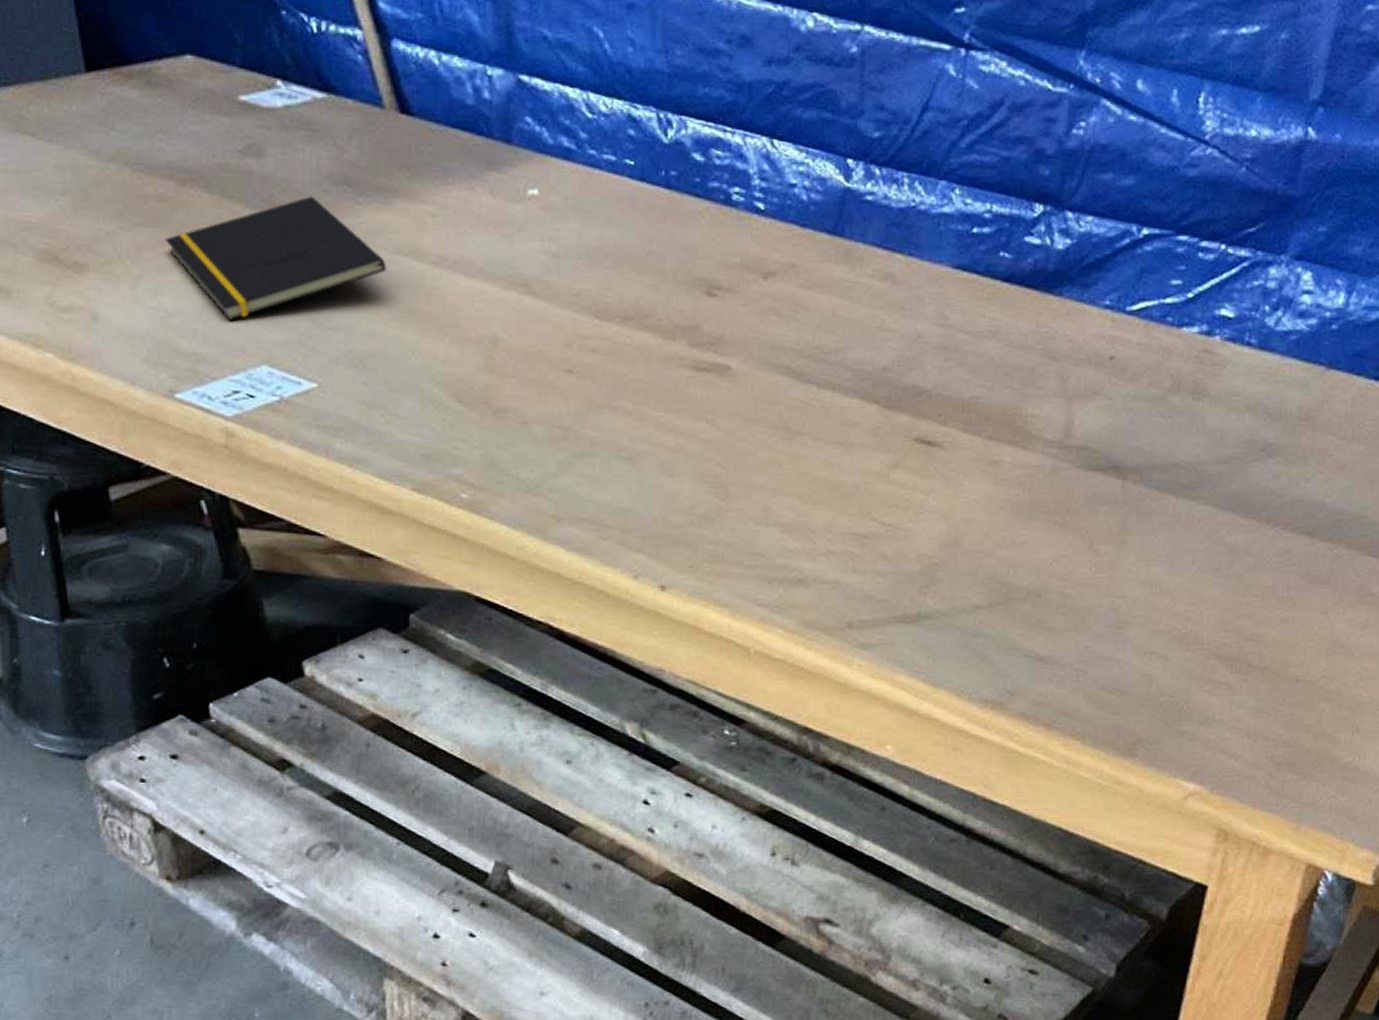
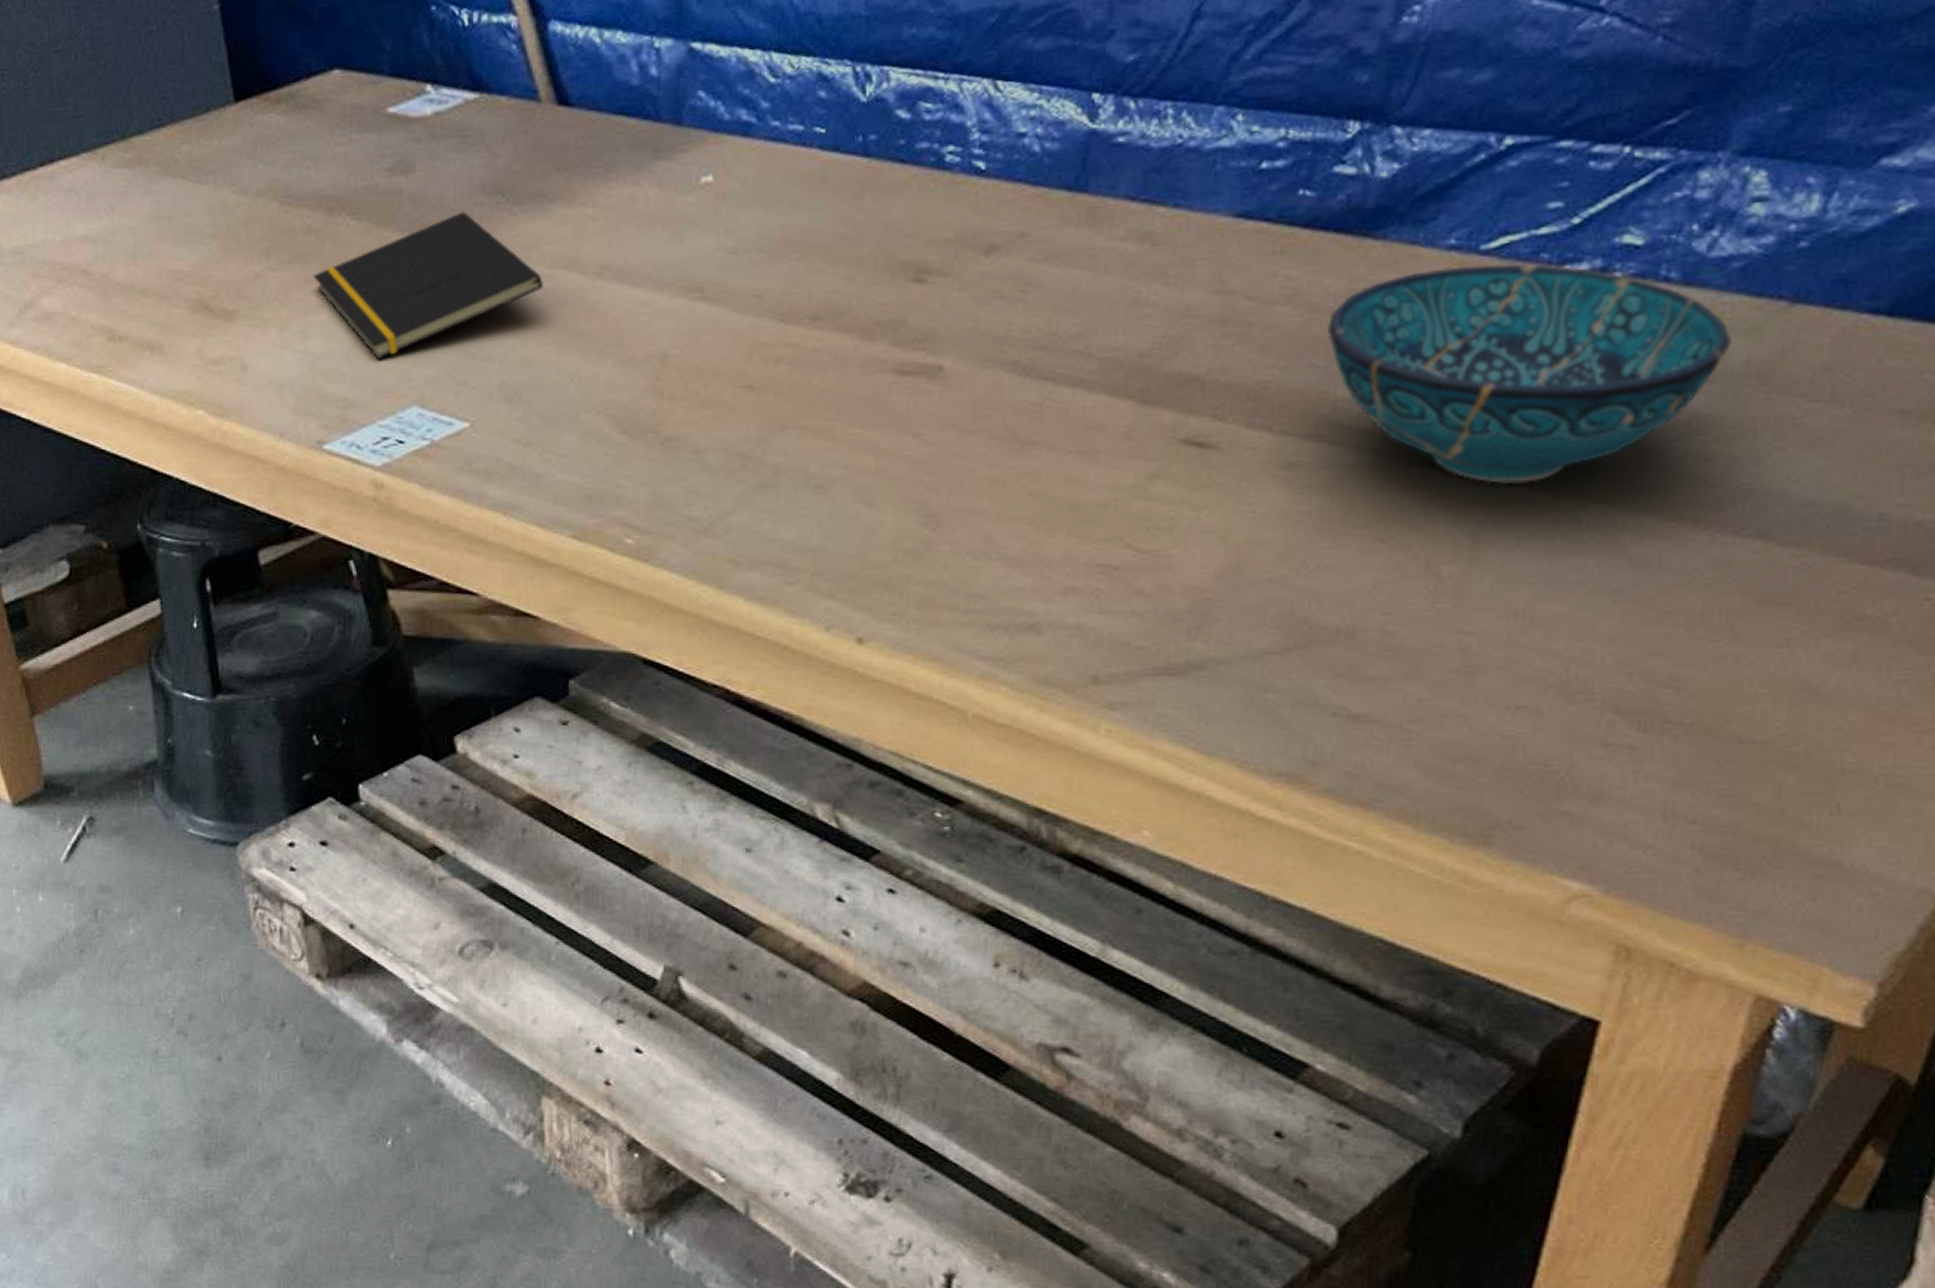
bowl: none [1021,321,1290,487] -> present [1327,263,1732,484]

